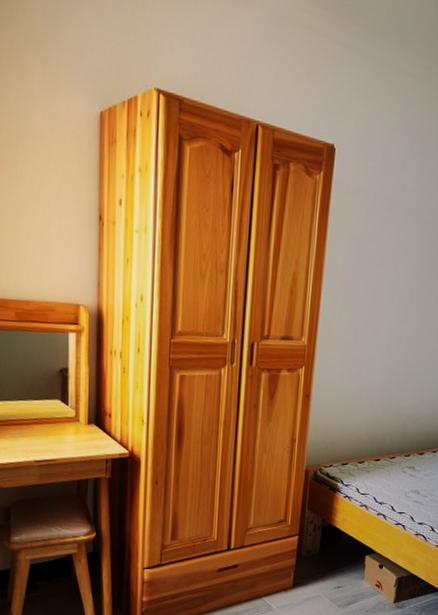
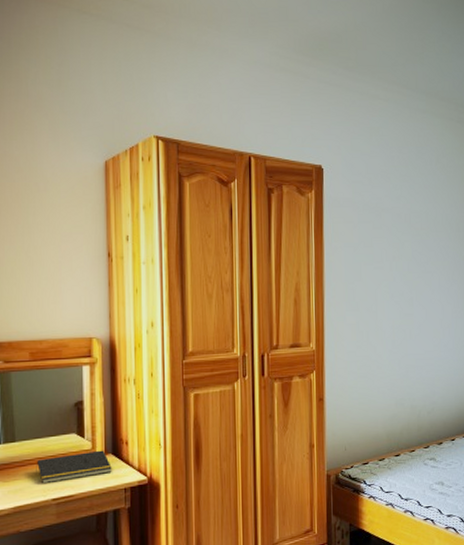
notepad: none [19,419,94,446] -> present [36,450,112,484]

